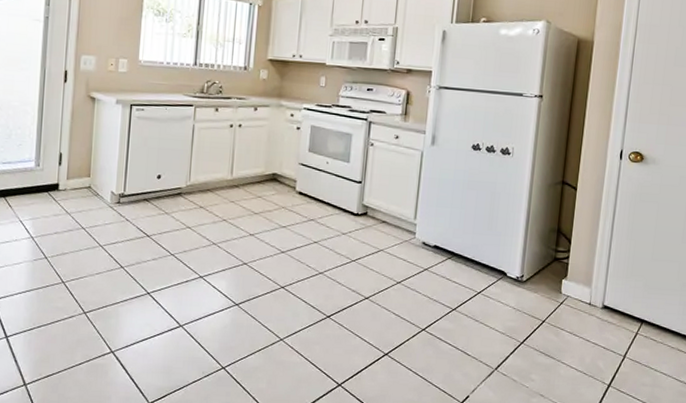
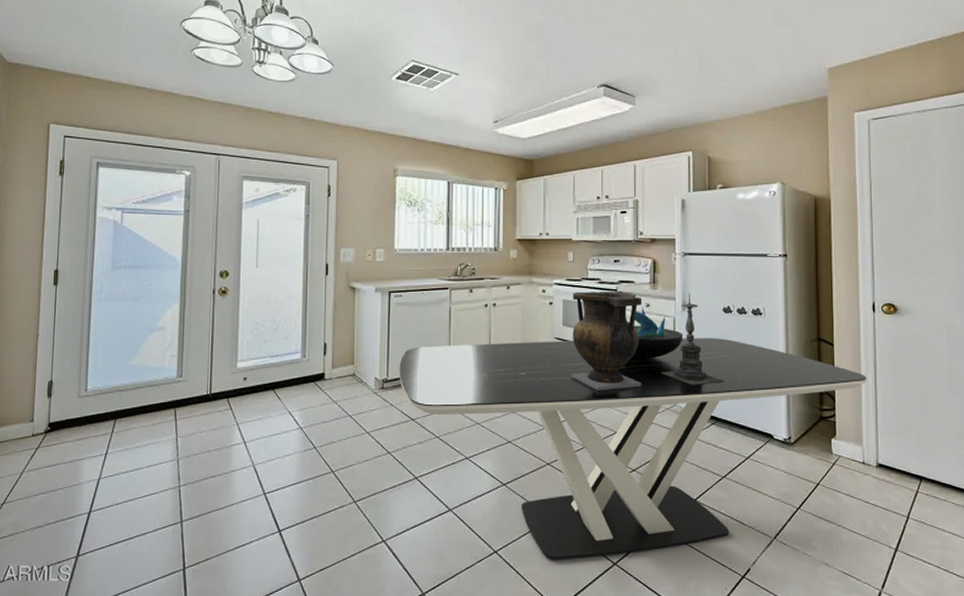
dining table: none [136,163,605,379] -> present [399,338,867,560]
vase: none [313,118,392,220] -> present [571,291,643,391]
decorative bowl: none [376,138,430,191] -> present [632,307,683,359]
candle holder: none [403,127,465,220] -> present [660,292,725,385]

